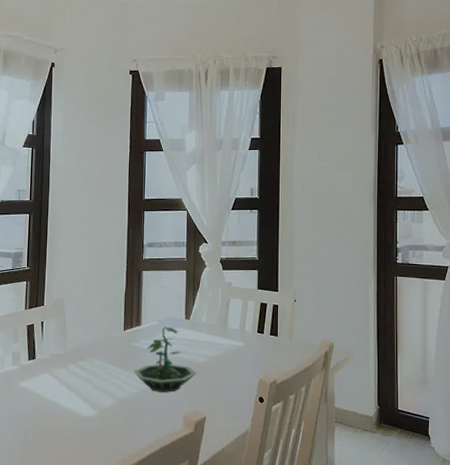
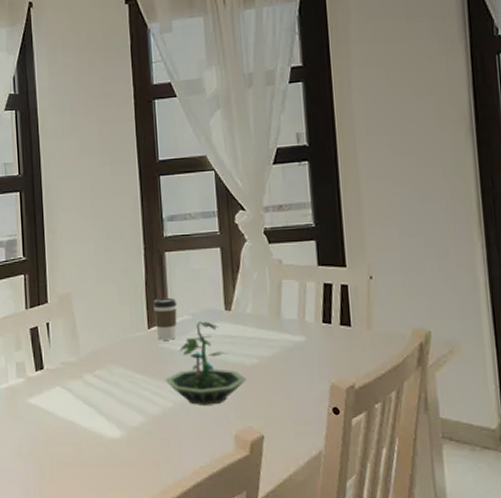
coffee cup: none [129,306,149,340] -> present [152,297,178,340]

